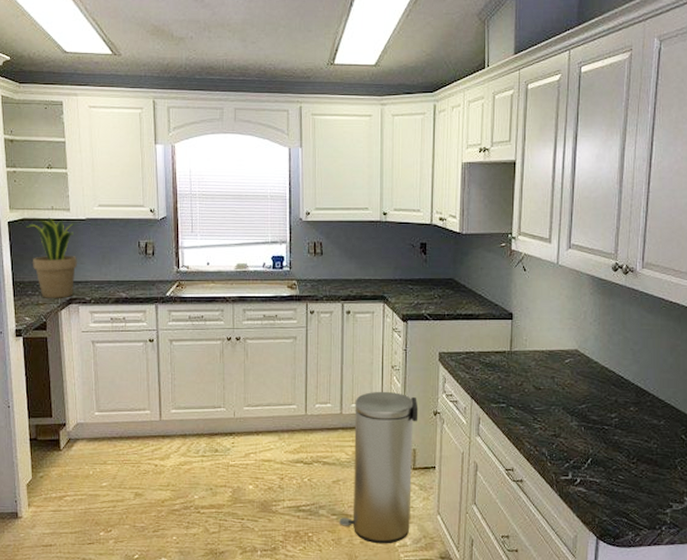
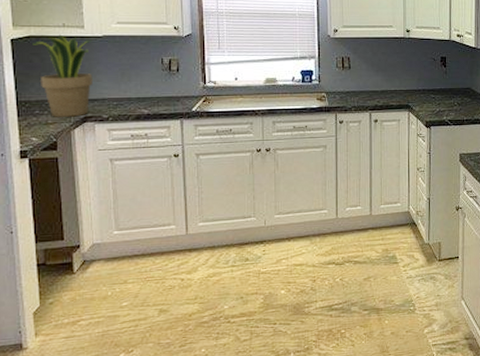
pedal bin: present [339,391,419,544] -> none [370,191,442,333]

